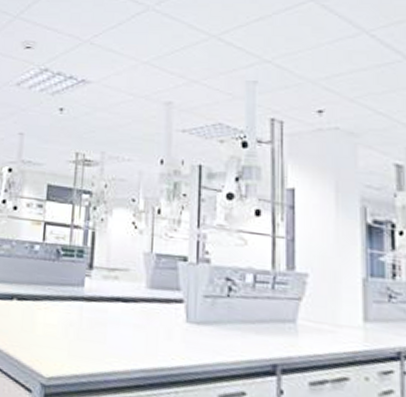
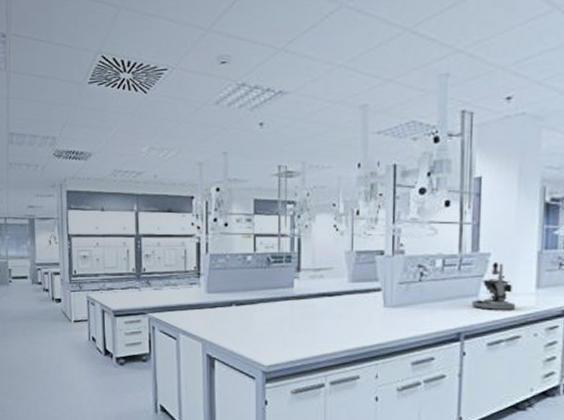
microscope: none [289,284,341,345] -> present [472,261,516,311]

